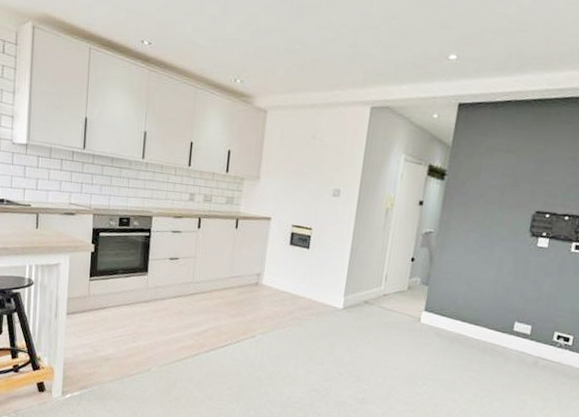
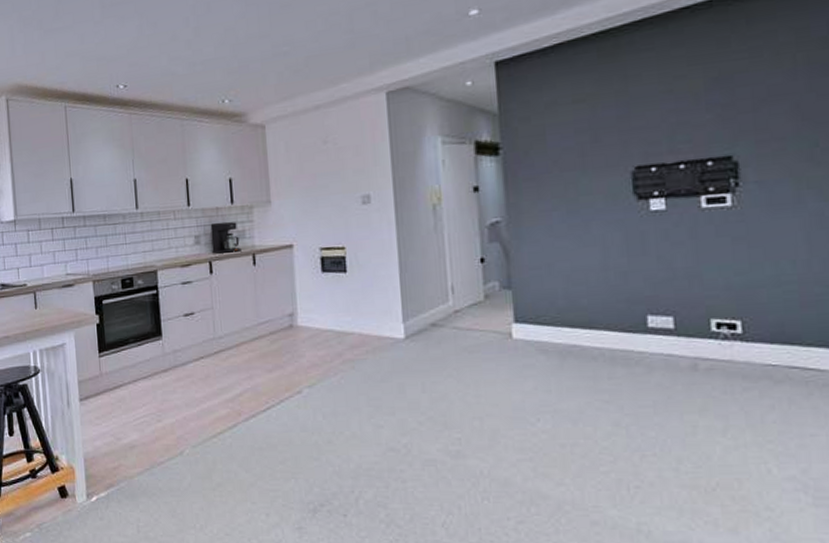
coffee maker: none [203,185,228,215] -> present [210,221,242,254]

